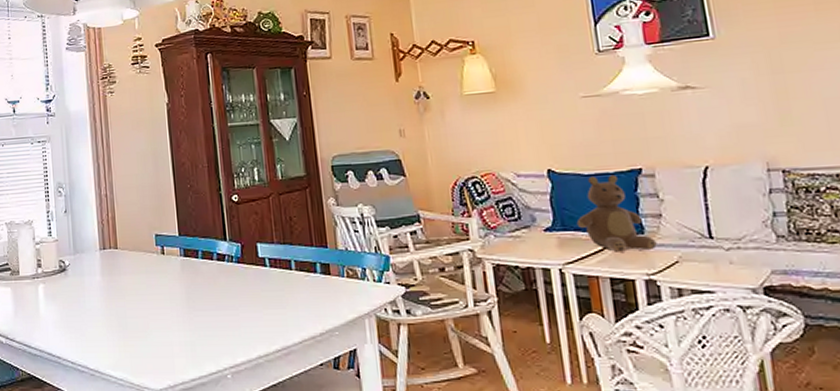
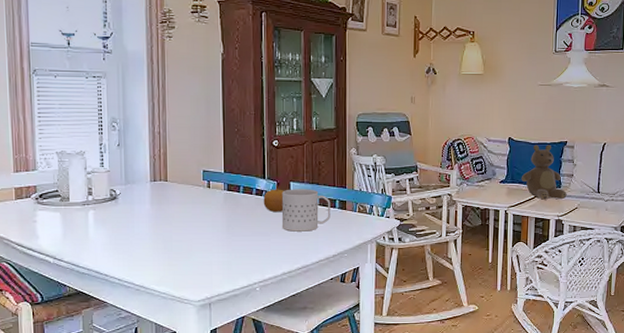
fruit: none [226,246,251,281] -> present [263,184,284,213]
mug: none [247,250,312,304] -> present [281,189,331,232]

